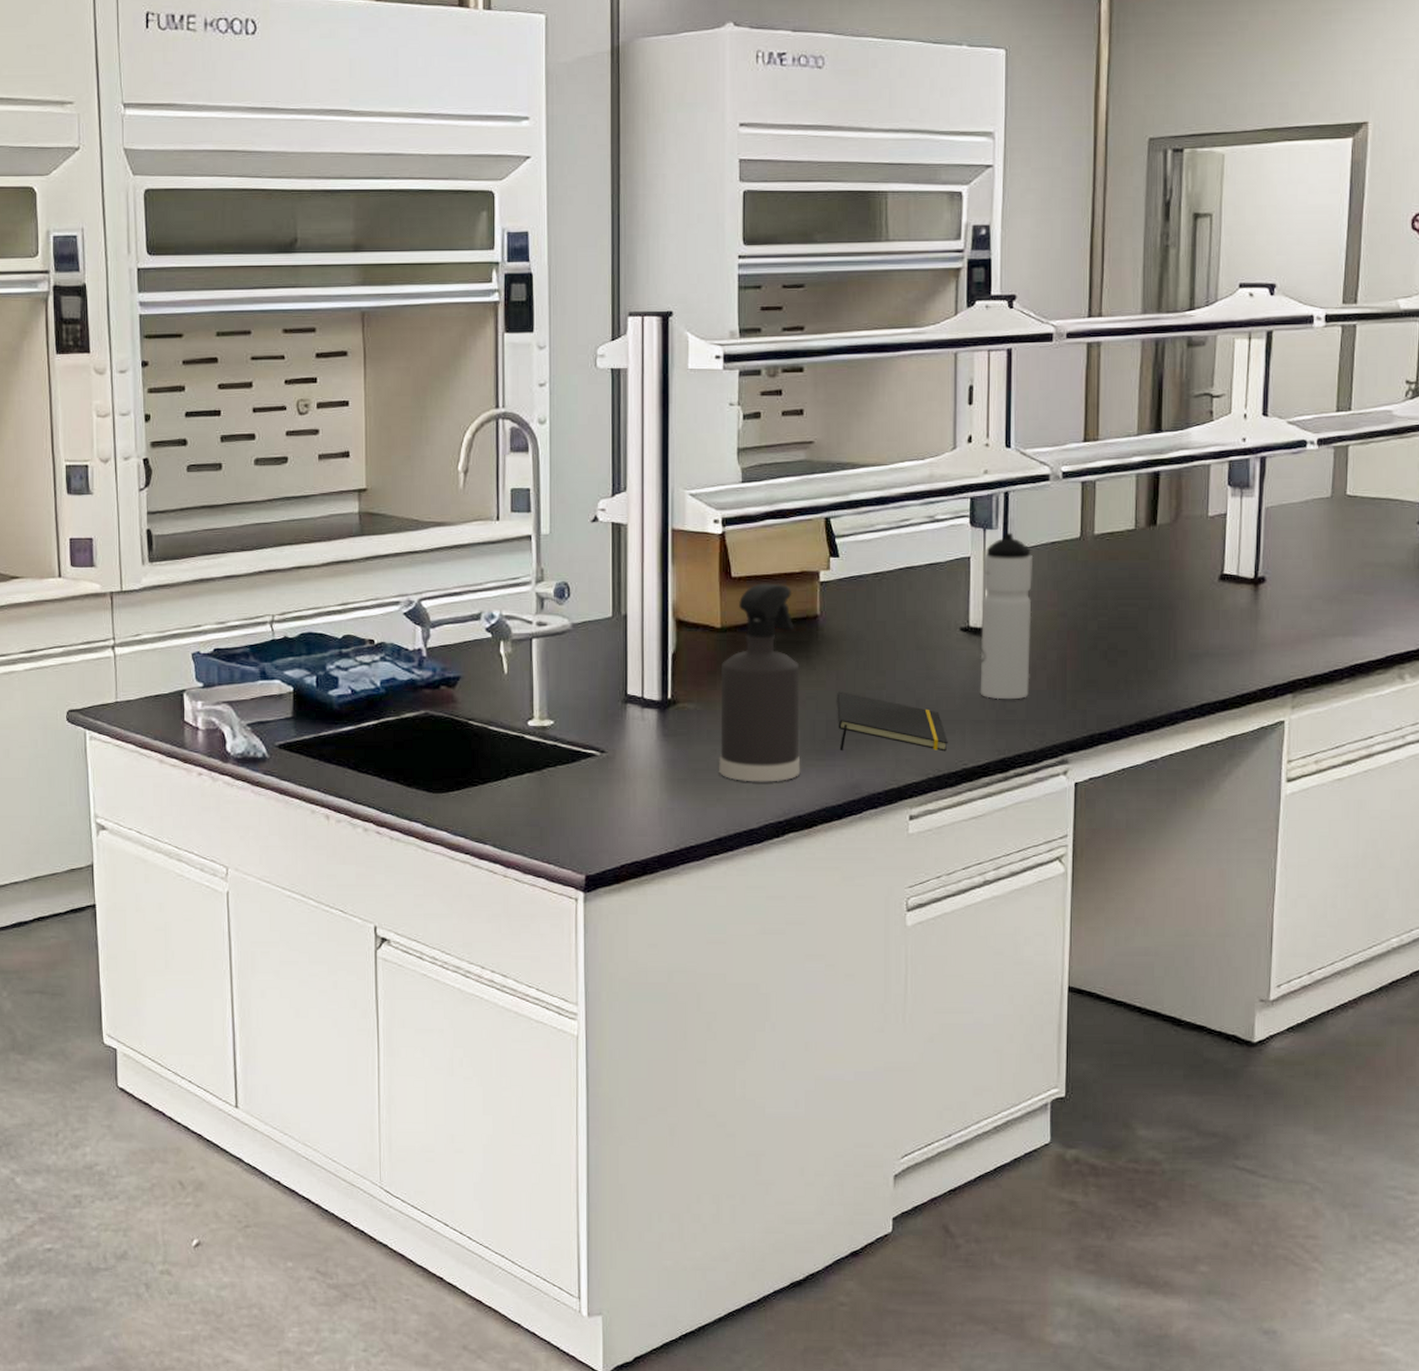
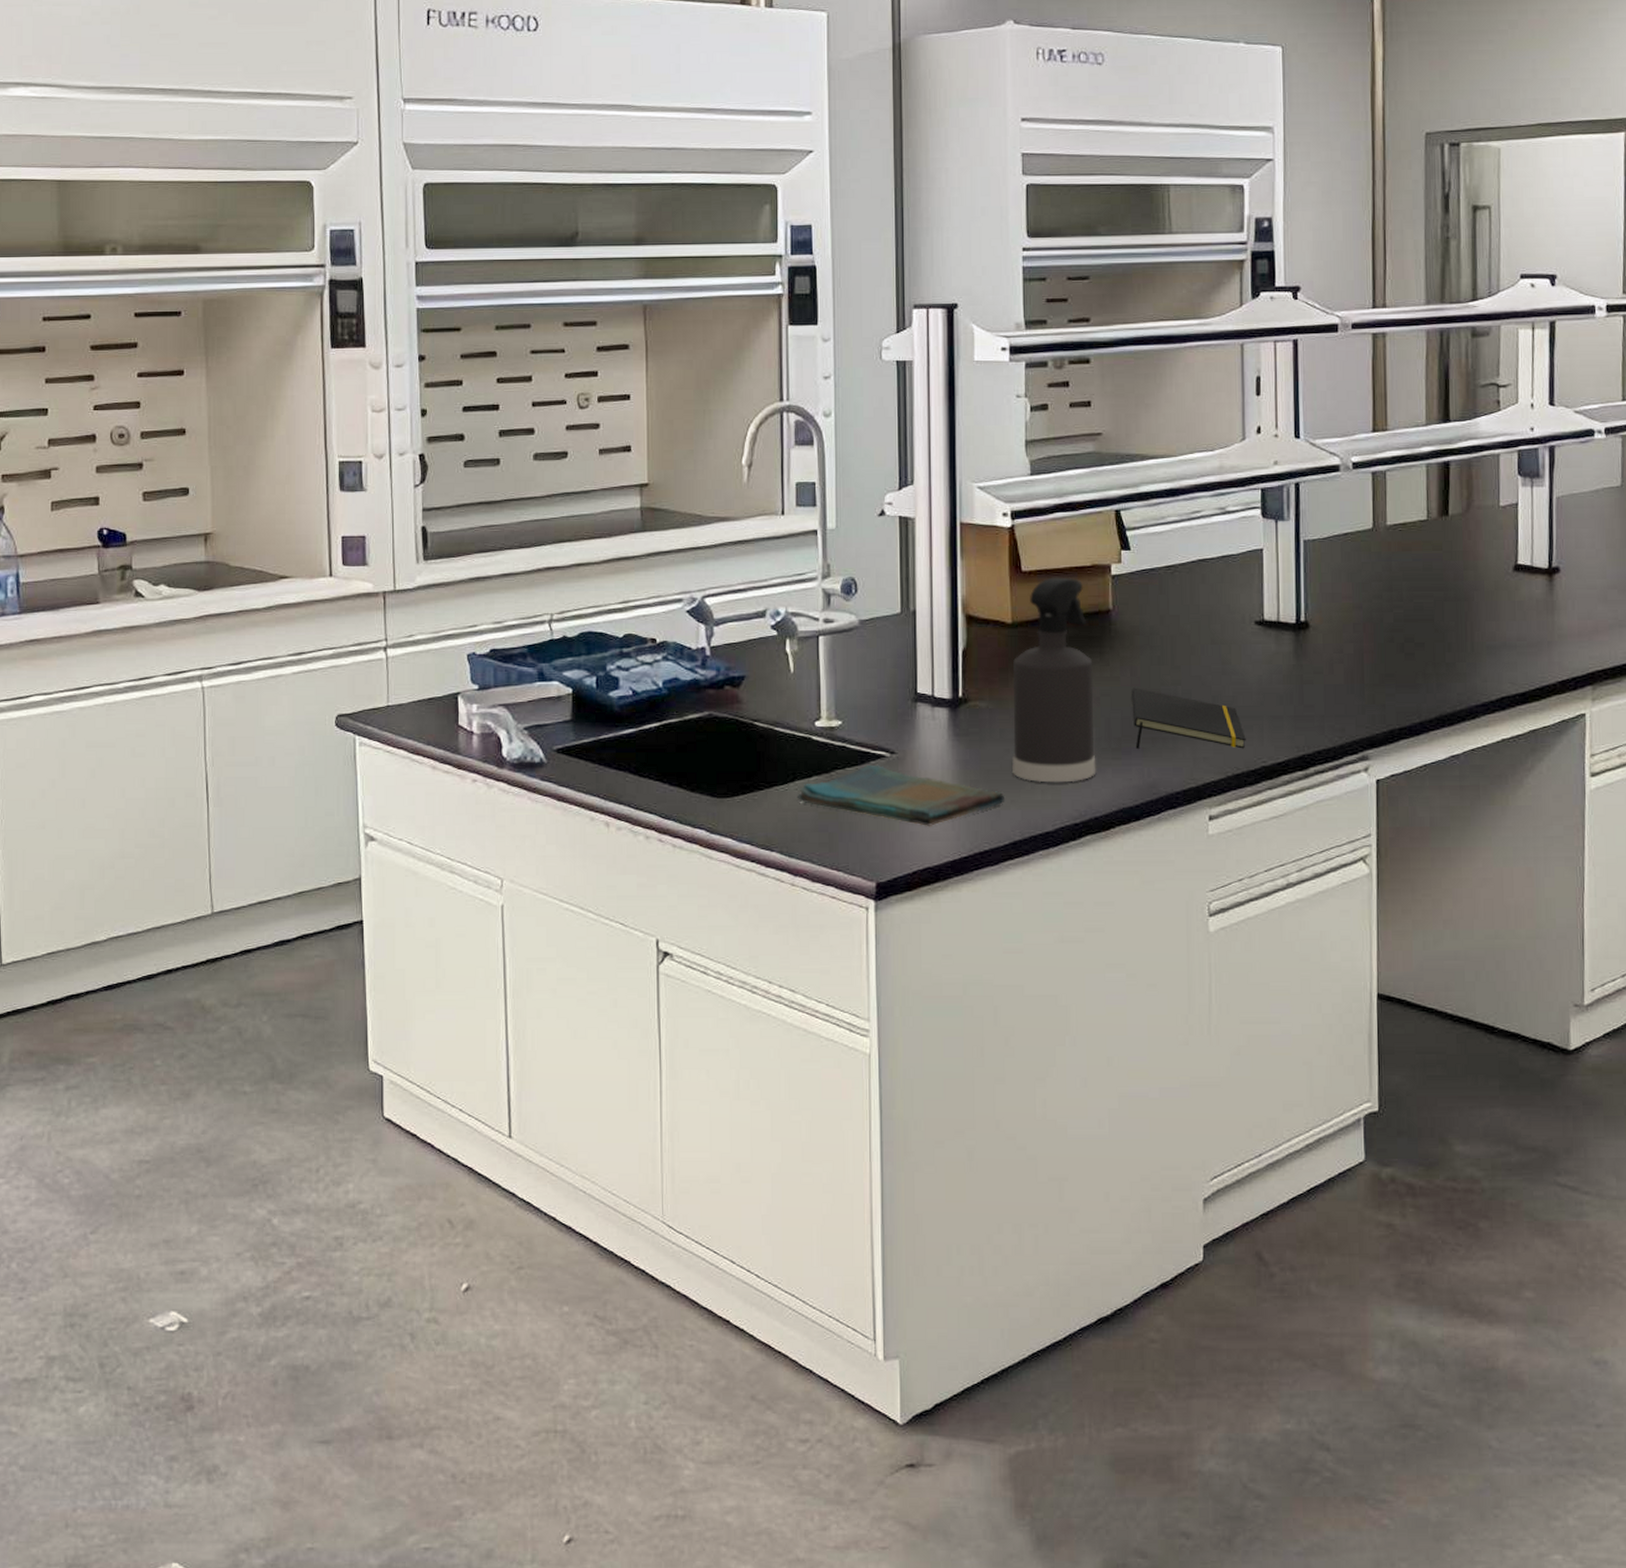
dish towel: none [509,764,710,823] -> present [796,765,1004,827]
water bottle: present [980,532,1034,700] -> none [1276,523,1327,695]

